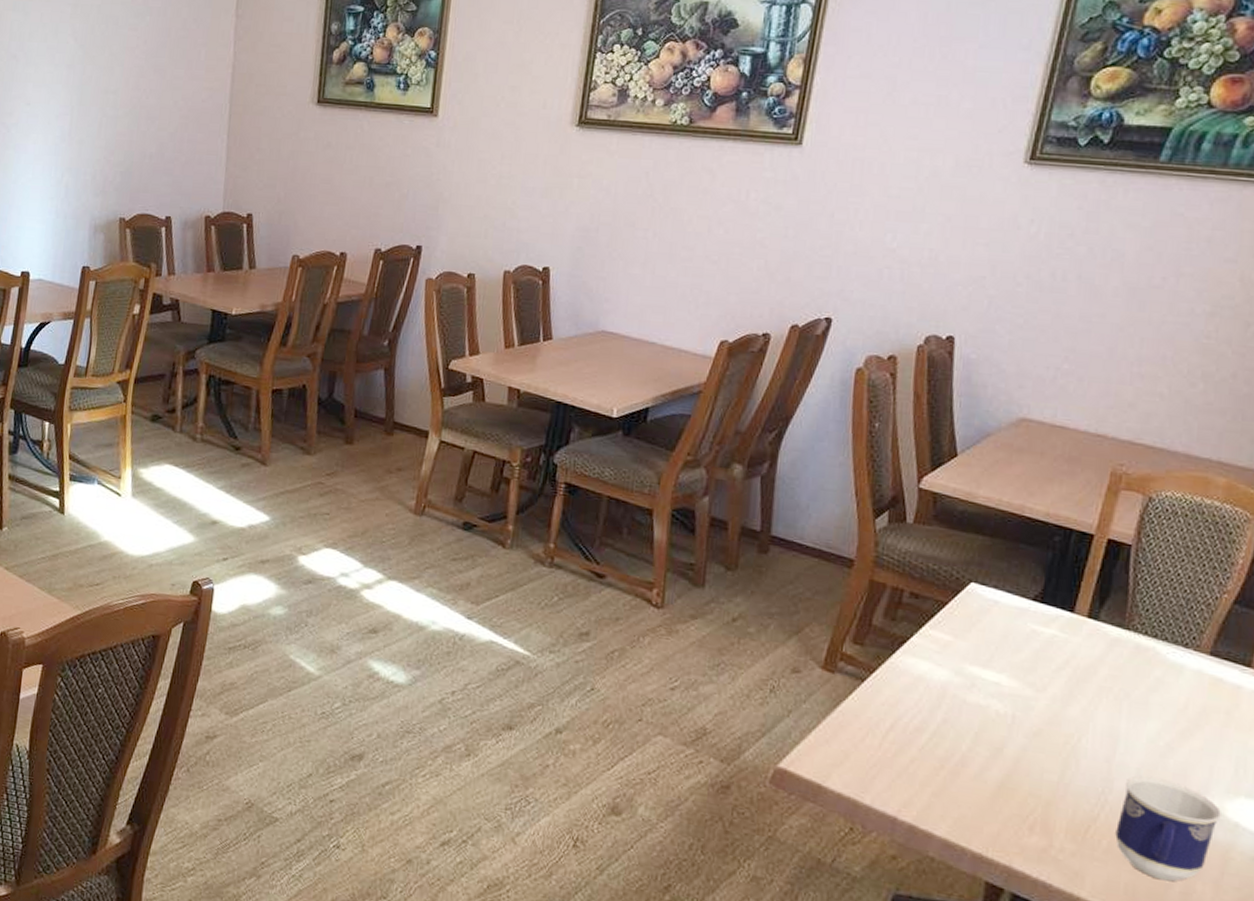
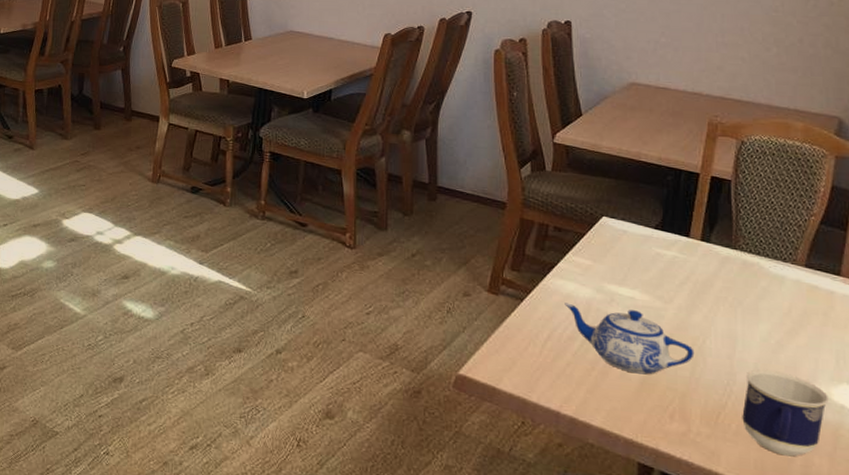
teapot: none [915,685,1067,777] -> present [565,302,695,375]

